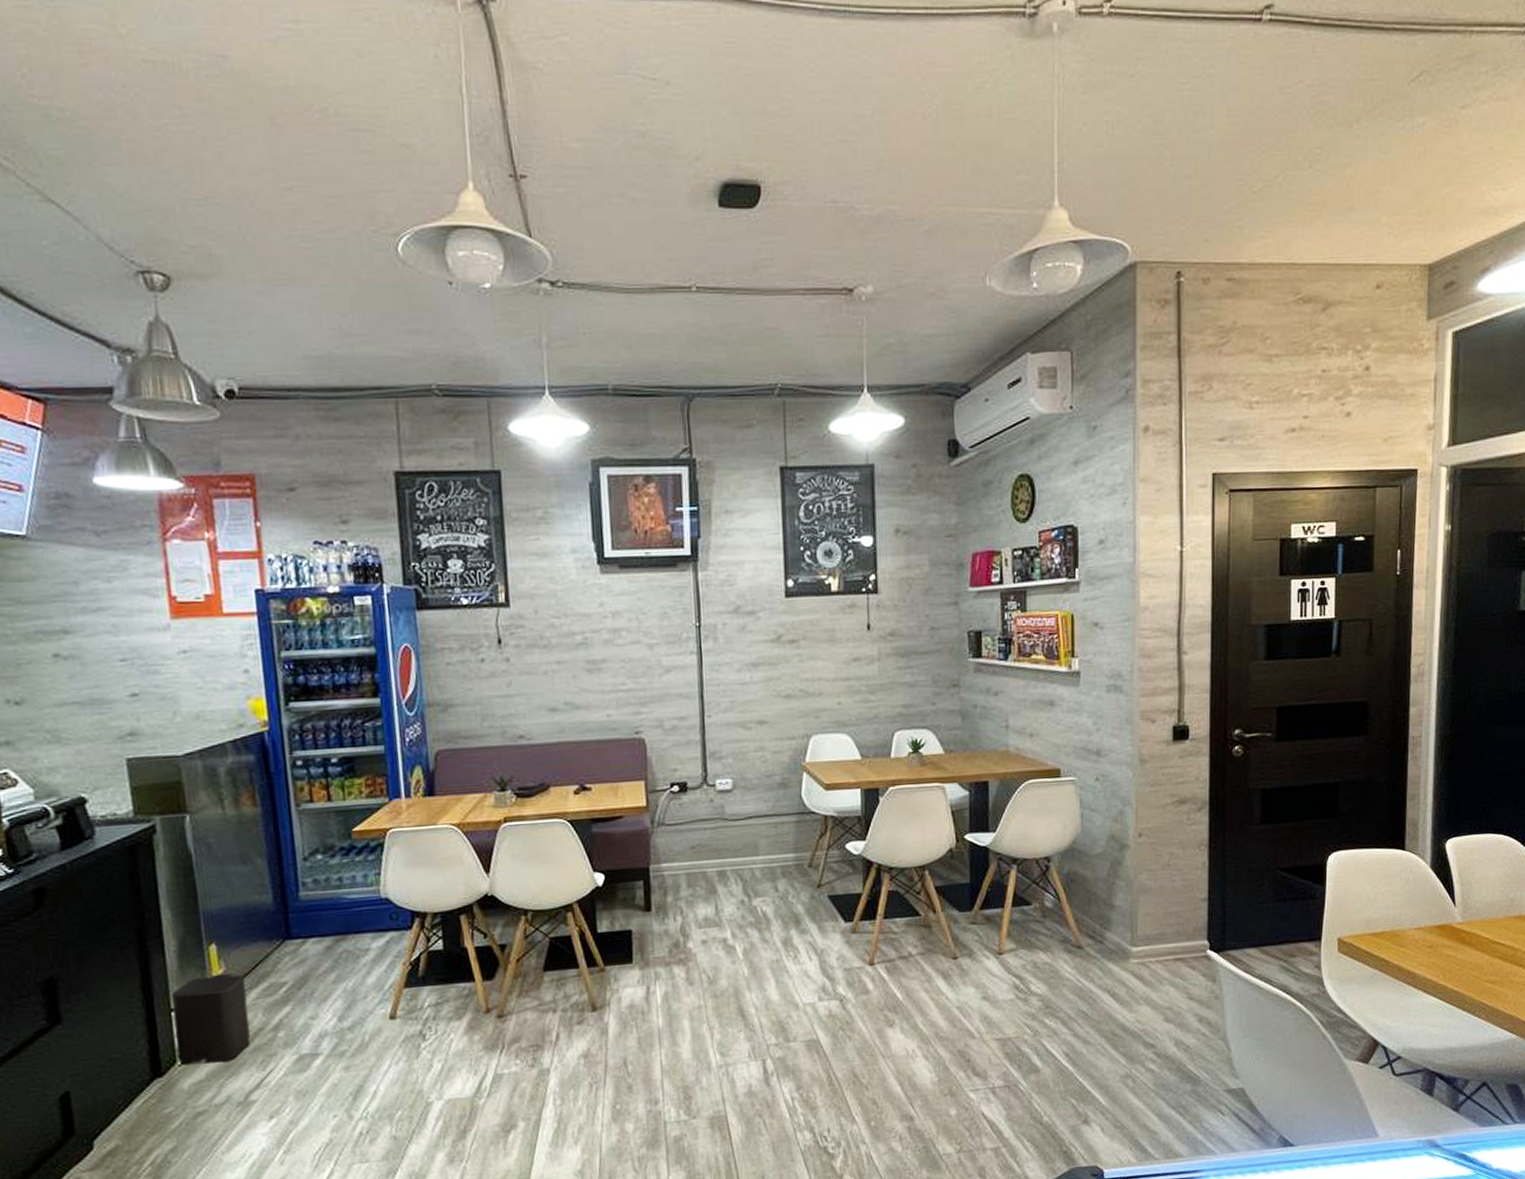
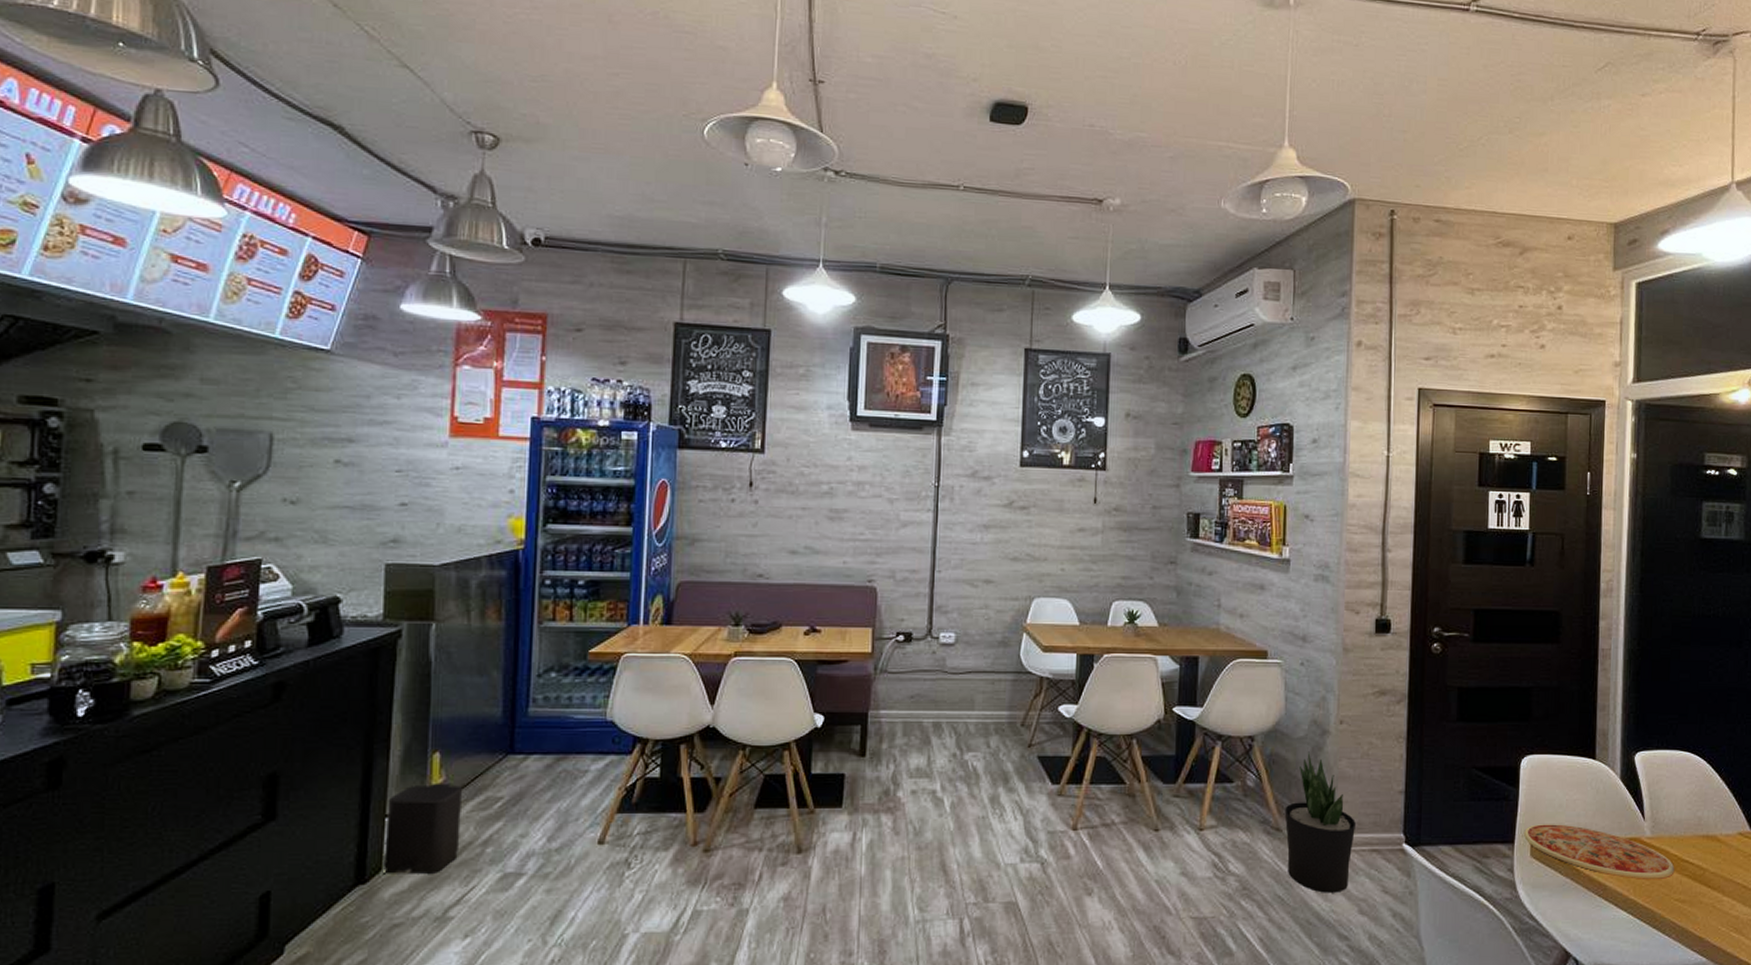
planter: none [1085,867,1158,1005] -> present [1284,751,1356,893]
pizza: none [1331,917,1486,965] -> present [1524,824,1675,879]

